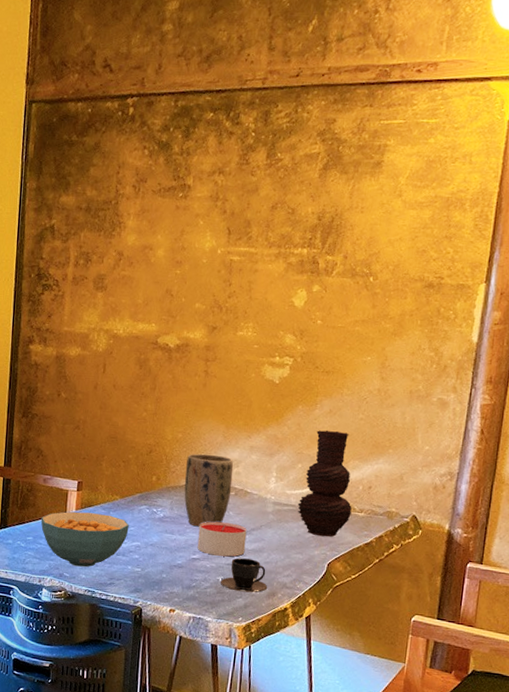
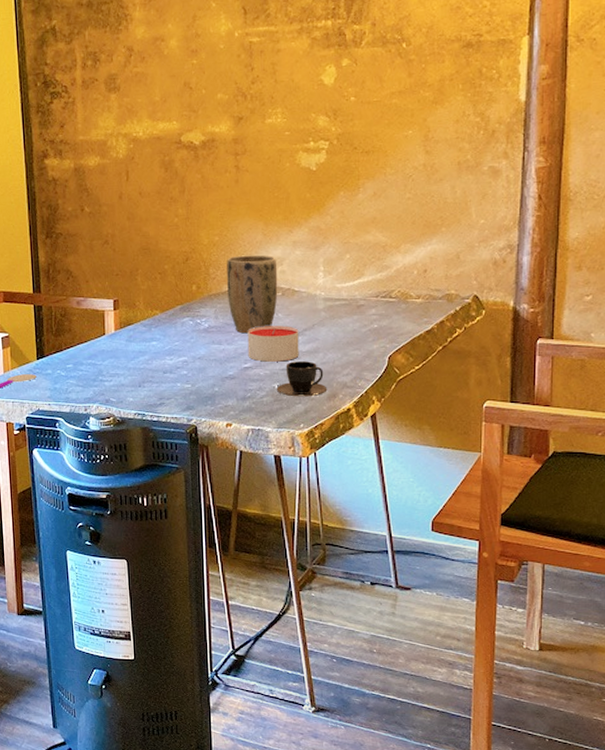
cereal bowl: present [41,511,129,567] -> none [79,331,173,390]
vase: present [297,430,352,537] -> none [350,214,408,329]

